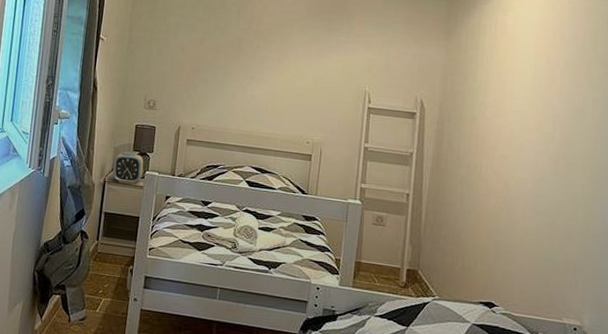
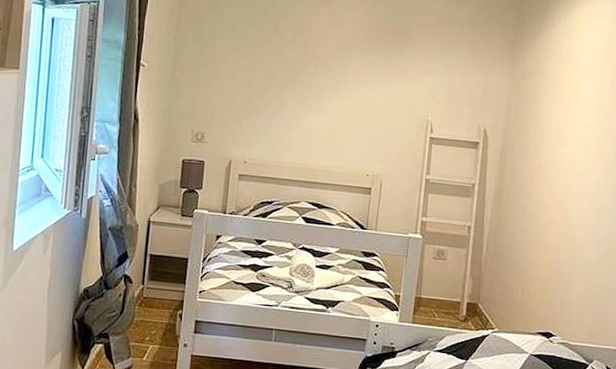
alarm clock: present [112,151,144,184] -> none [158,188,192,224]

